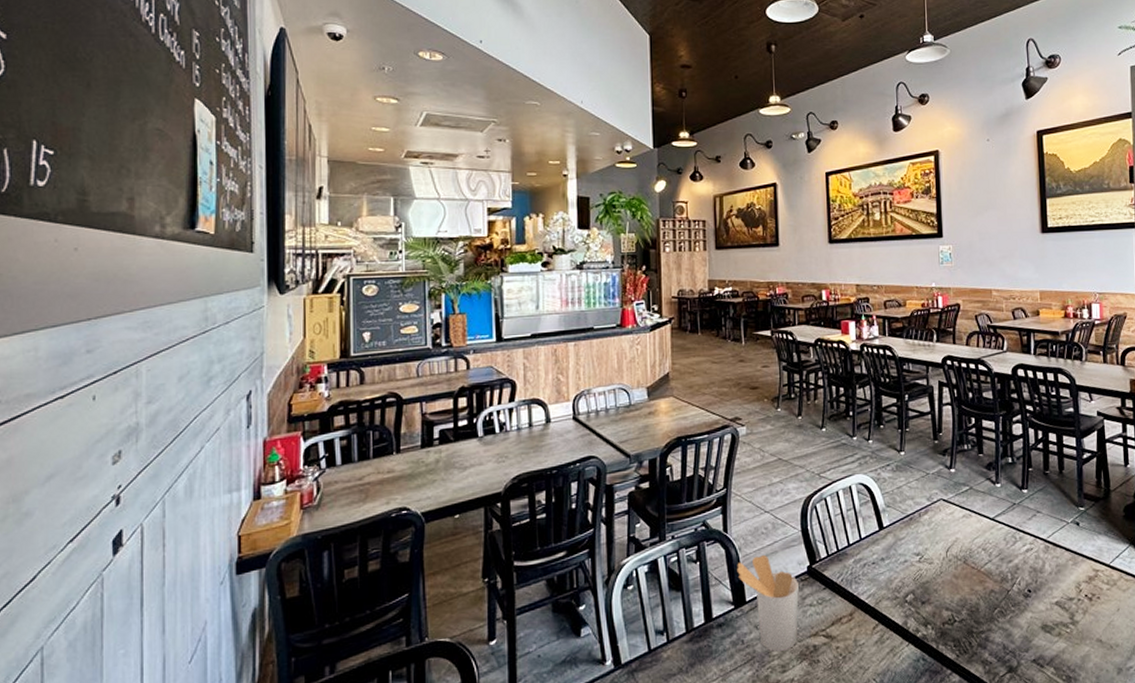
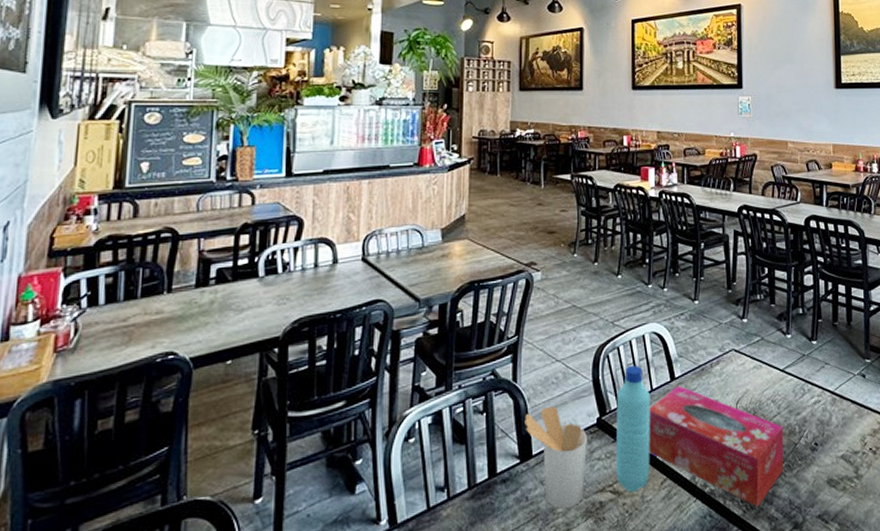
water bottle: none [826,515,862,637] -> present [616,365,650,493]
tissue box: none [858,534,996,651] -> present [649,385,784,507]

